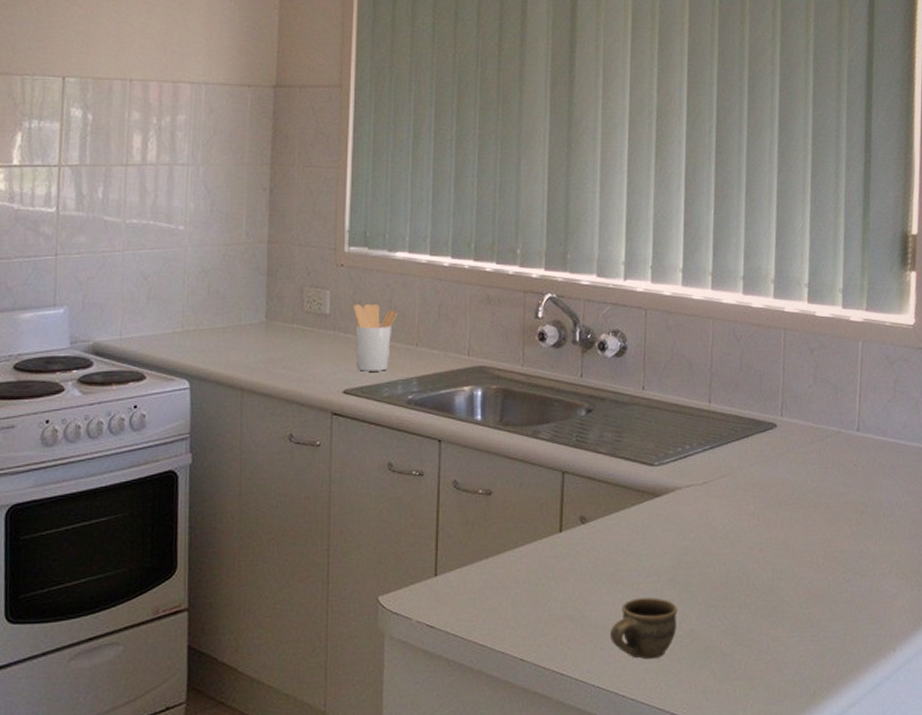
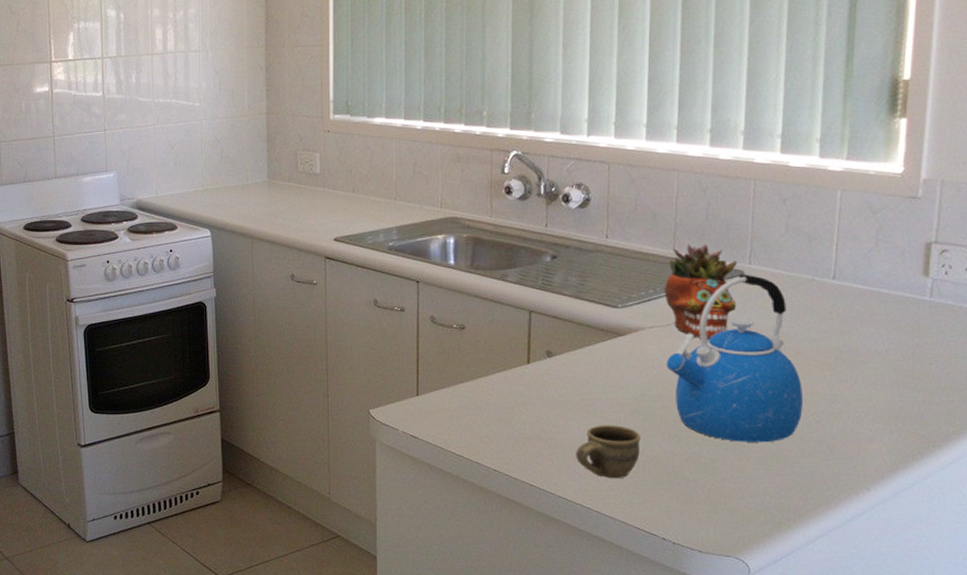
utensil holder: present [353,303,397,371] -> none [339,163,377,222]
succulent planter: none [700,395,771,497] -> present [664,244,738,339]
kettle: none [703,426,833,608] -> present [667,274,803,443]

